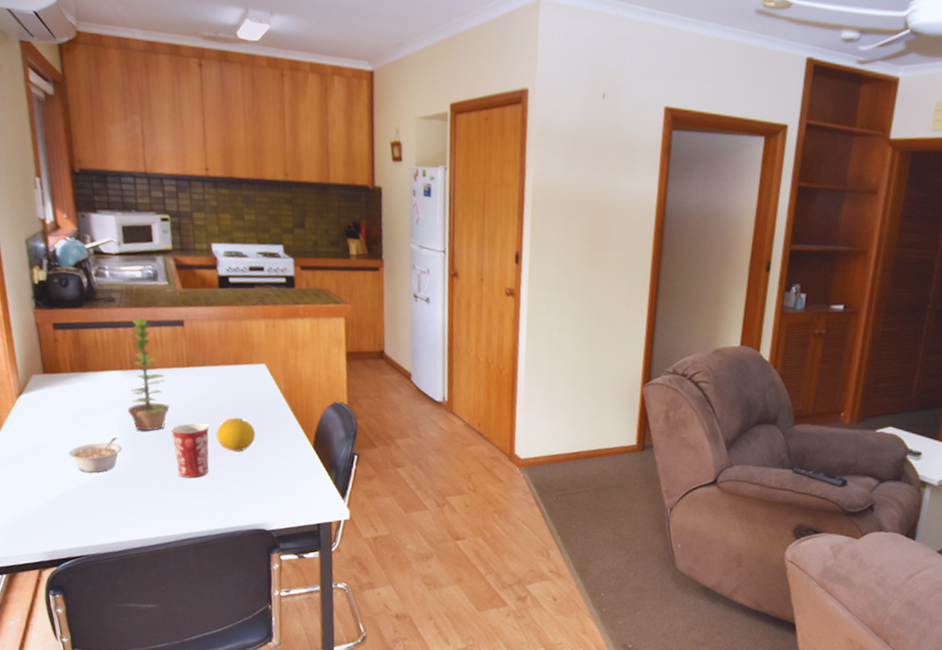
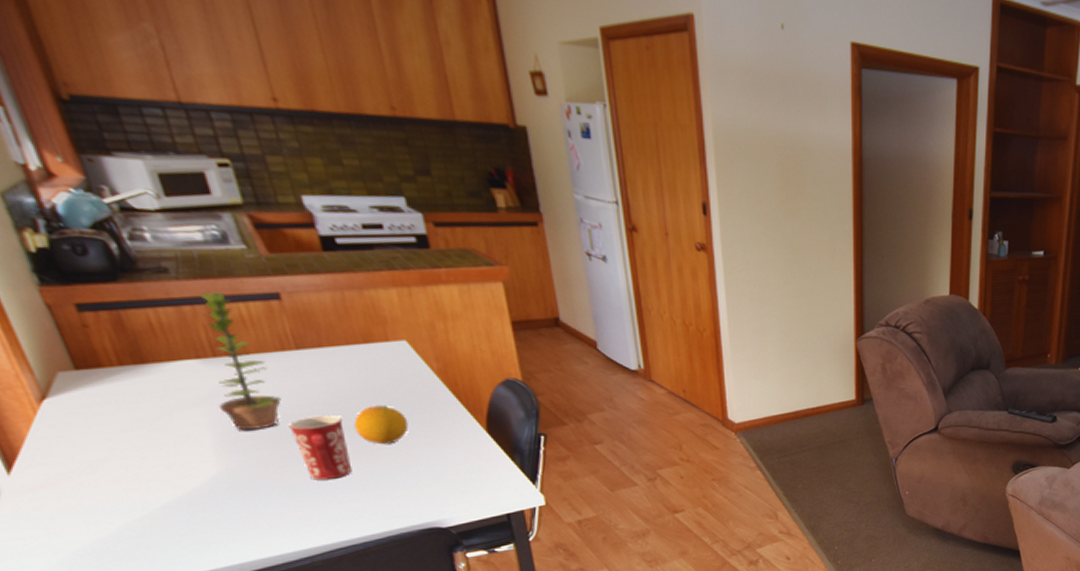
legume: present [68,436,122,473] -> none [140,440,222,487]

